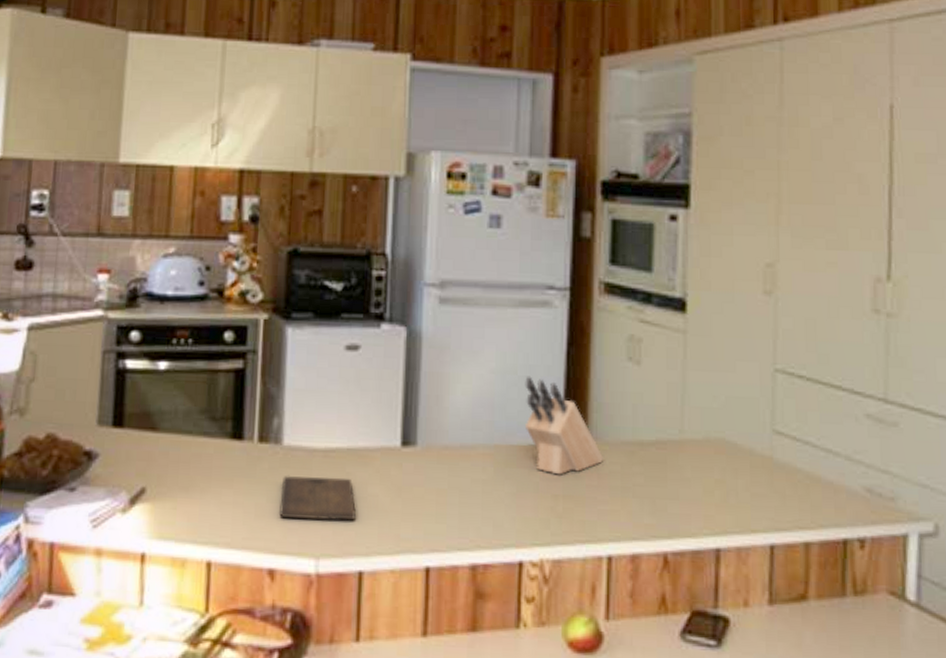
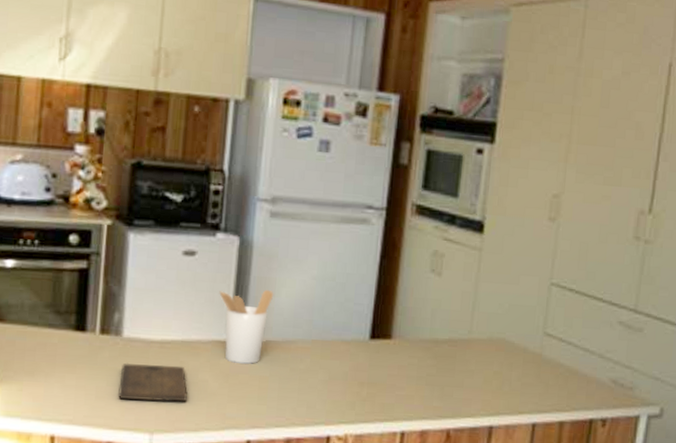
utensil holder: none [387,386,448,475] -> present [219,289,274,364]
knife block: present [525,376,605,475] -> none [340,282,405,366]

